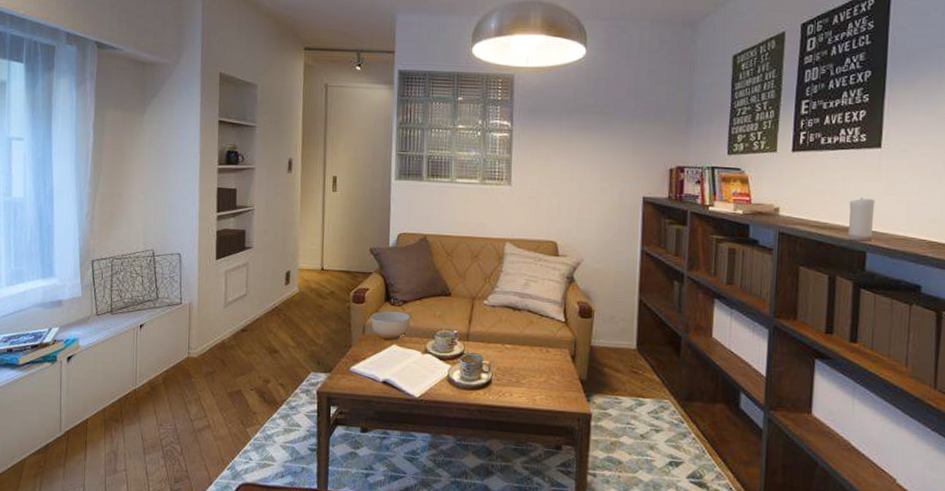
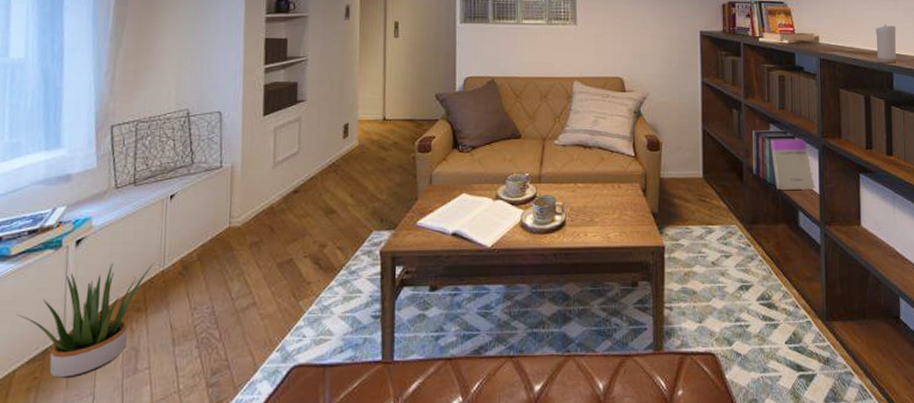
potted plant: none [25,378,128,471] -> present [16,262,155,379]
bowl: present [370,310,411,340] -> none [437,158,481,189]
books: none [692,304,762,371] -> present [753,129,816,190]

